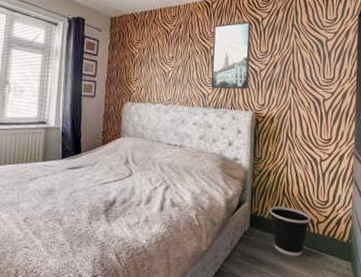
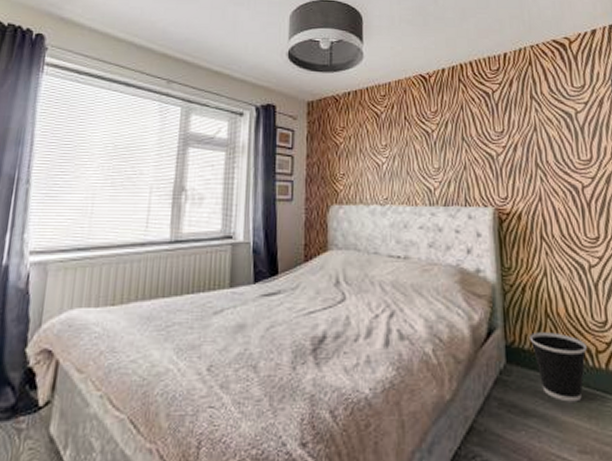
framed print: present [211,20,251,90] -> none [434,95,484,181]

